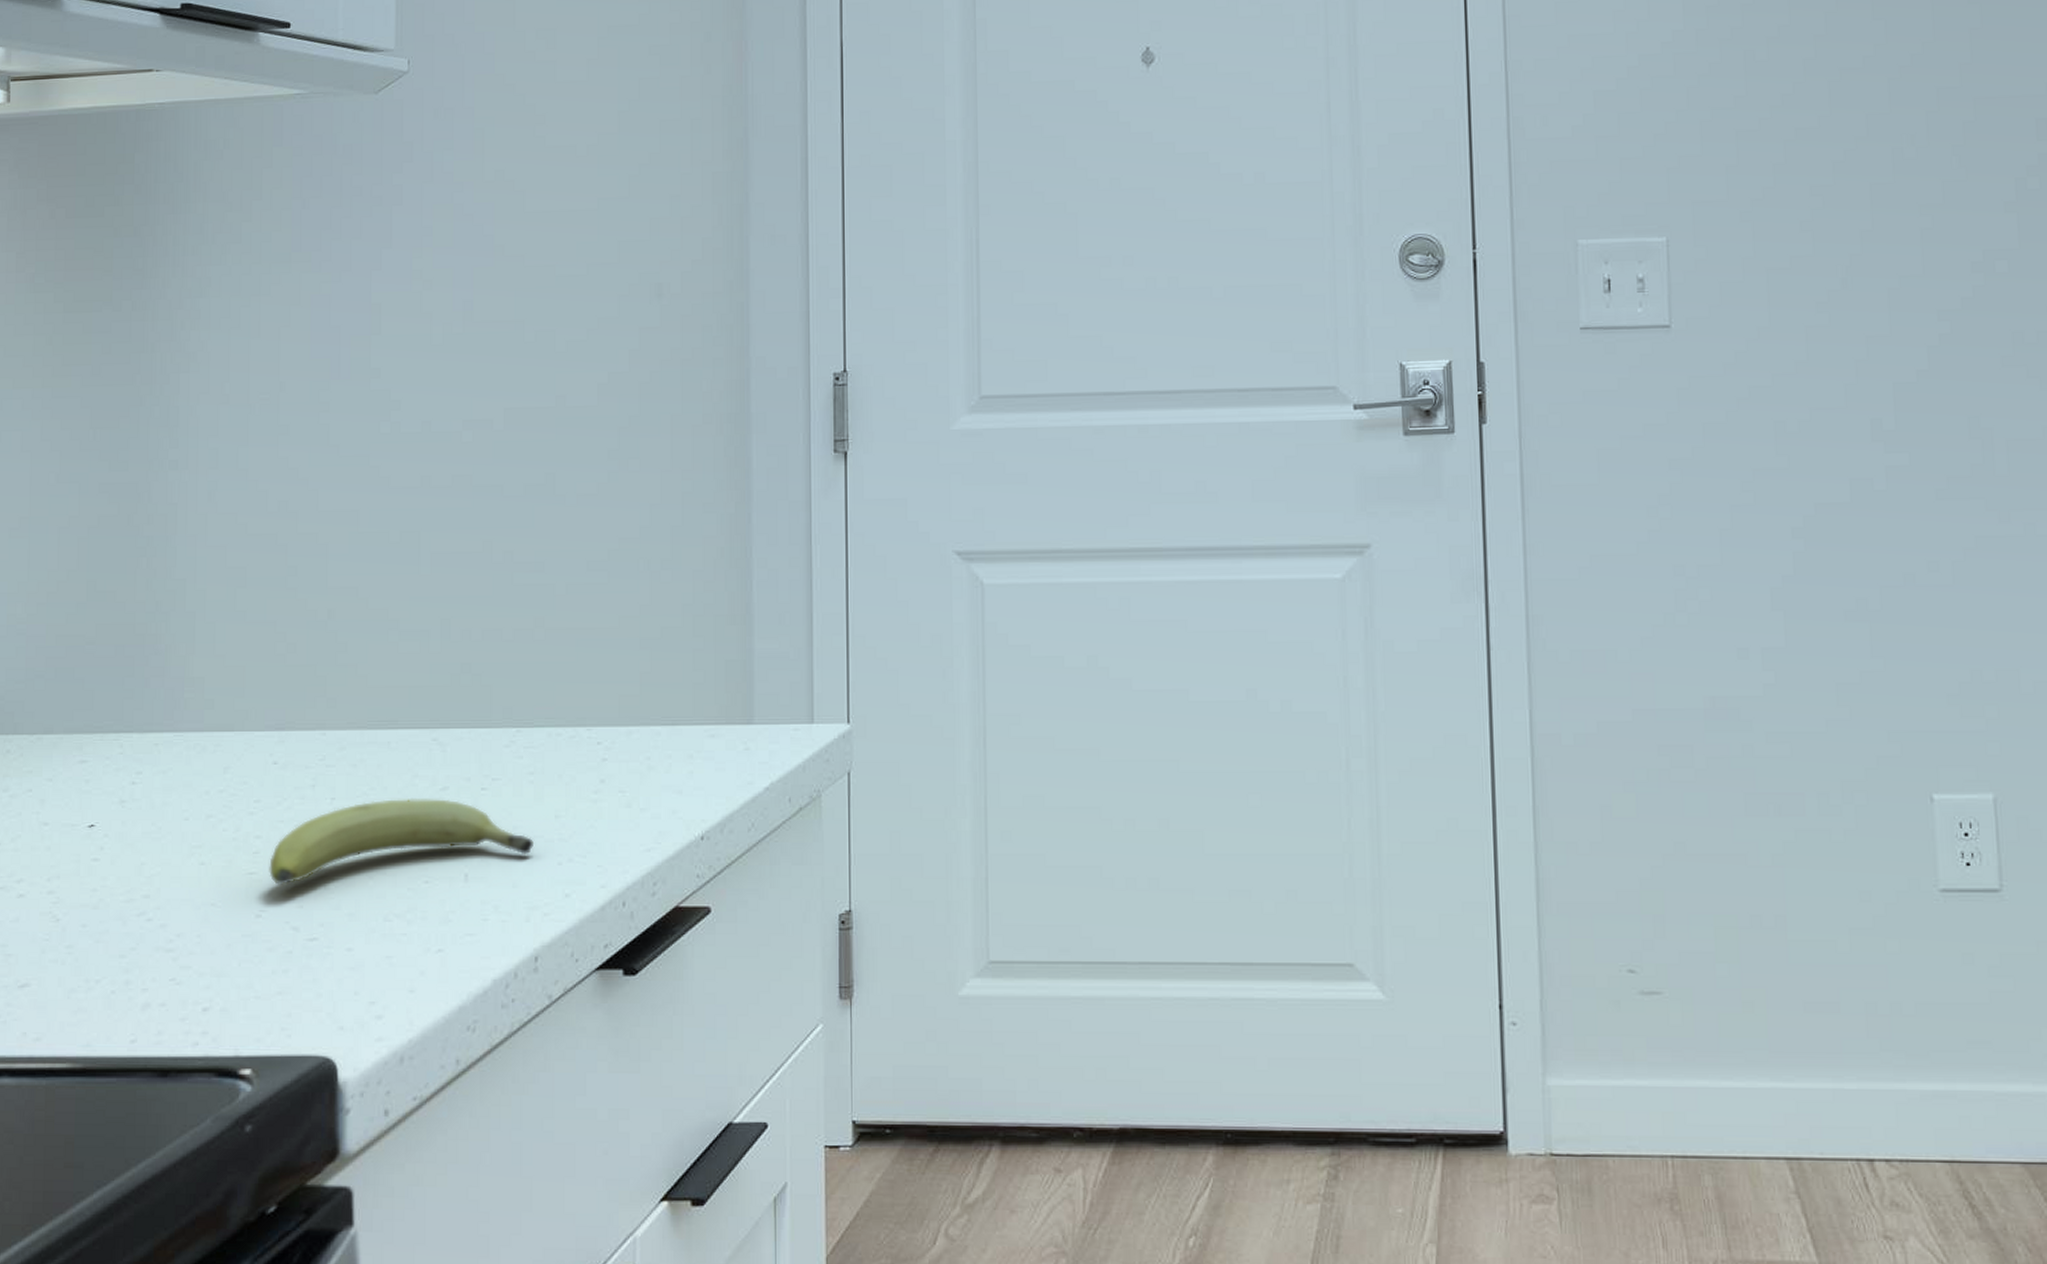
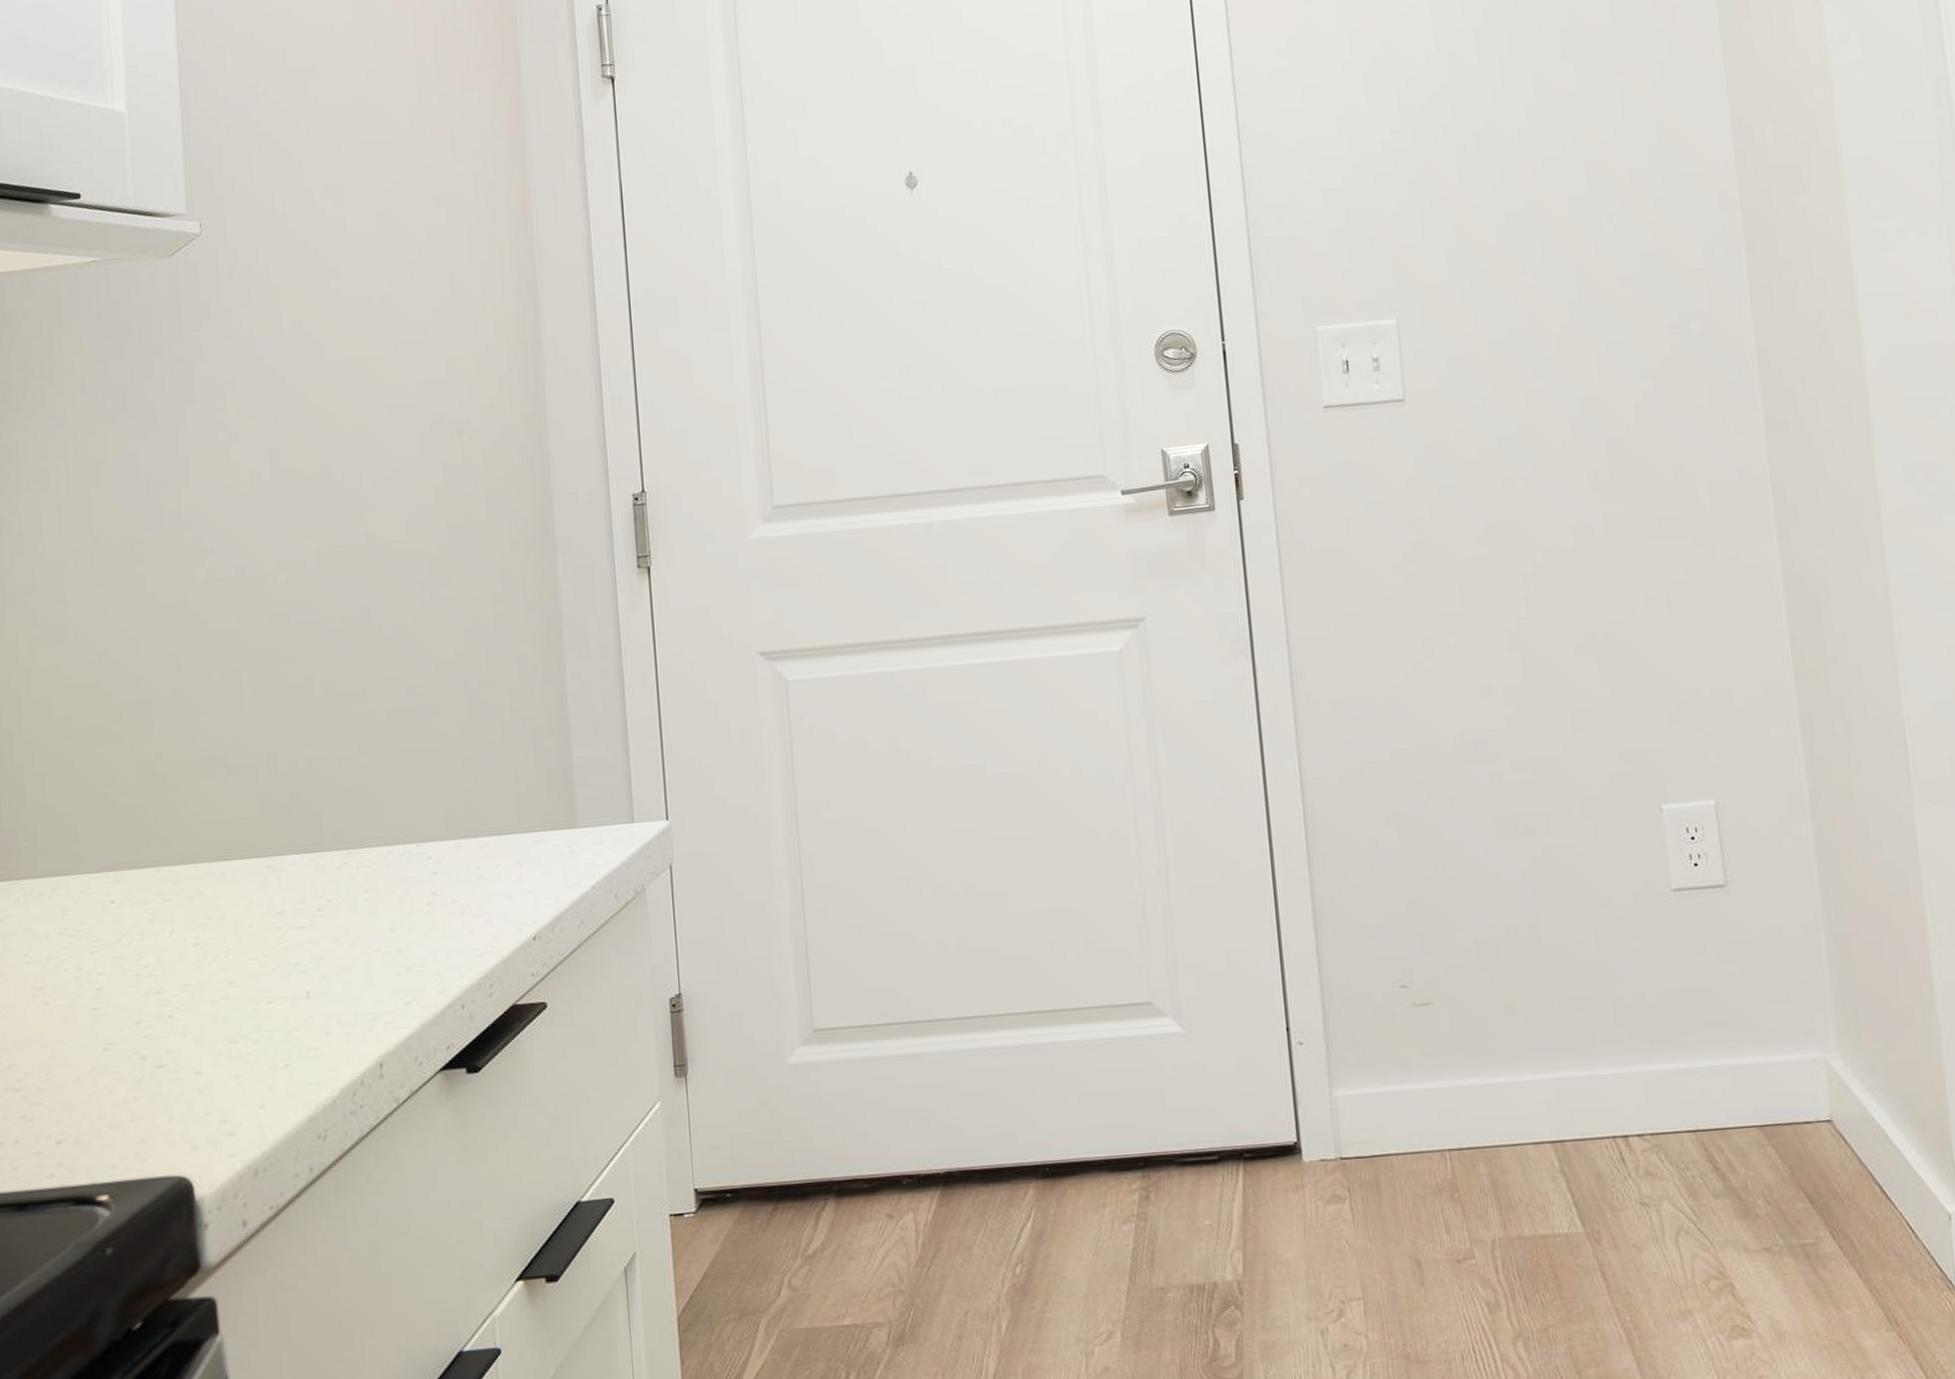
fruit: present [269,799,535,886] -> none [113,923,373,1019]

